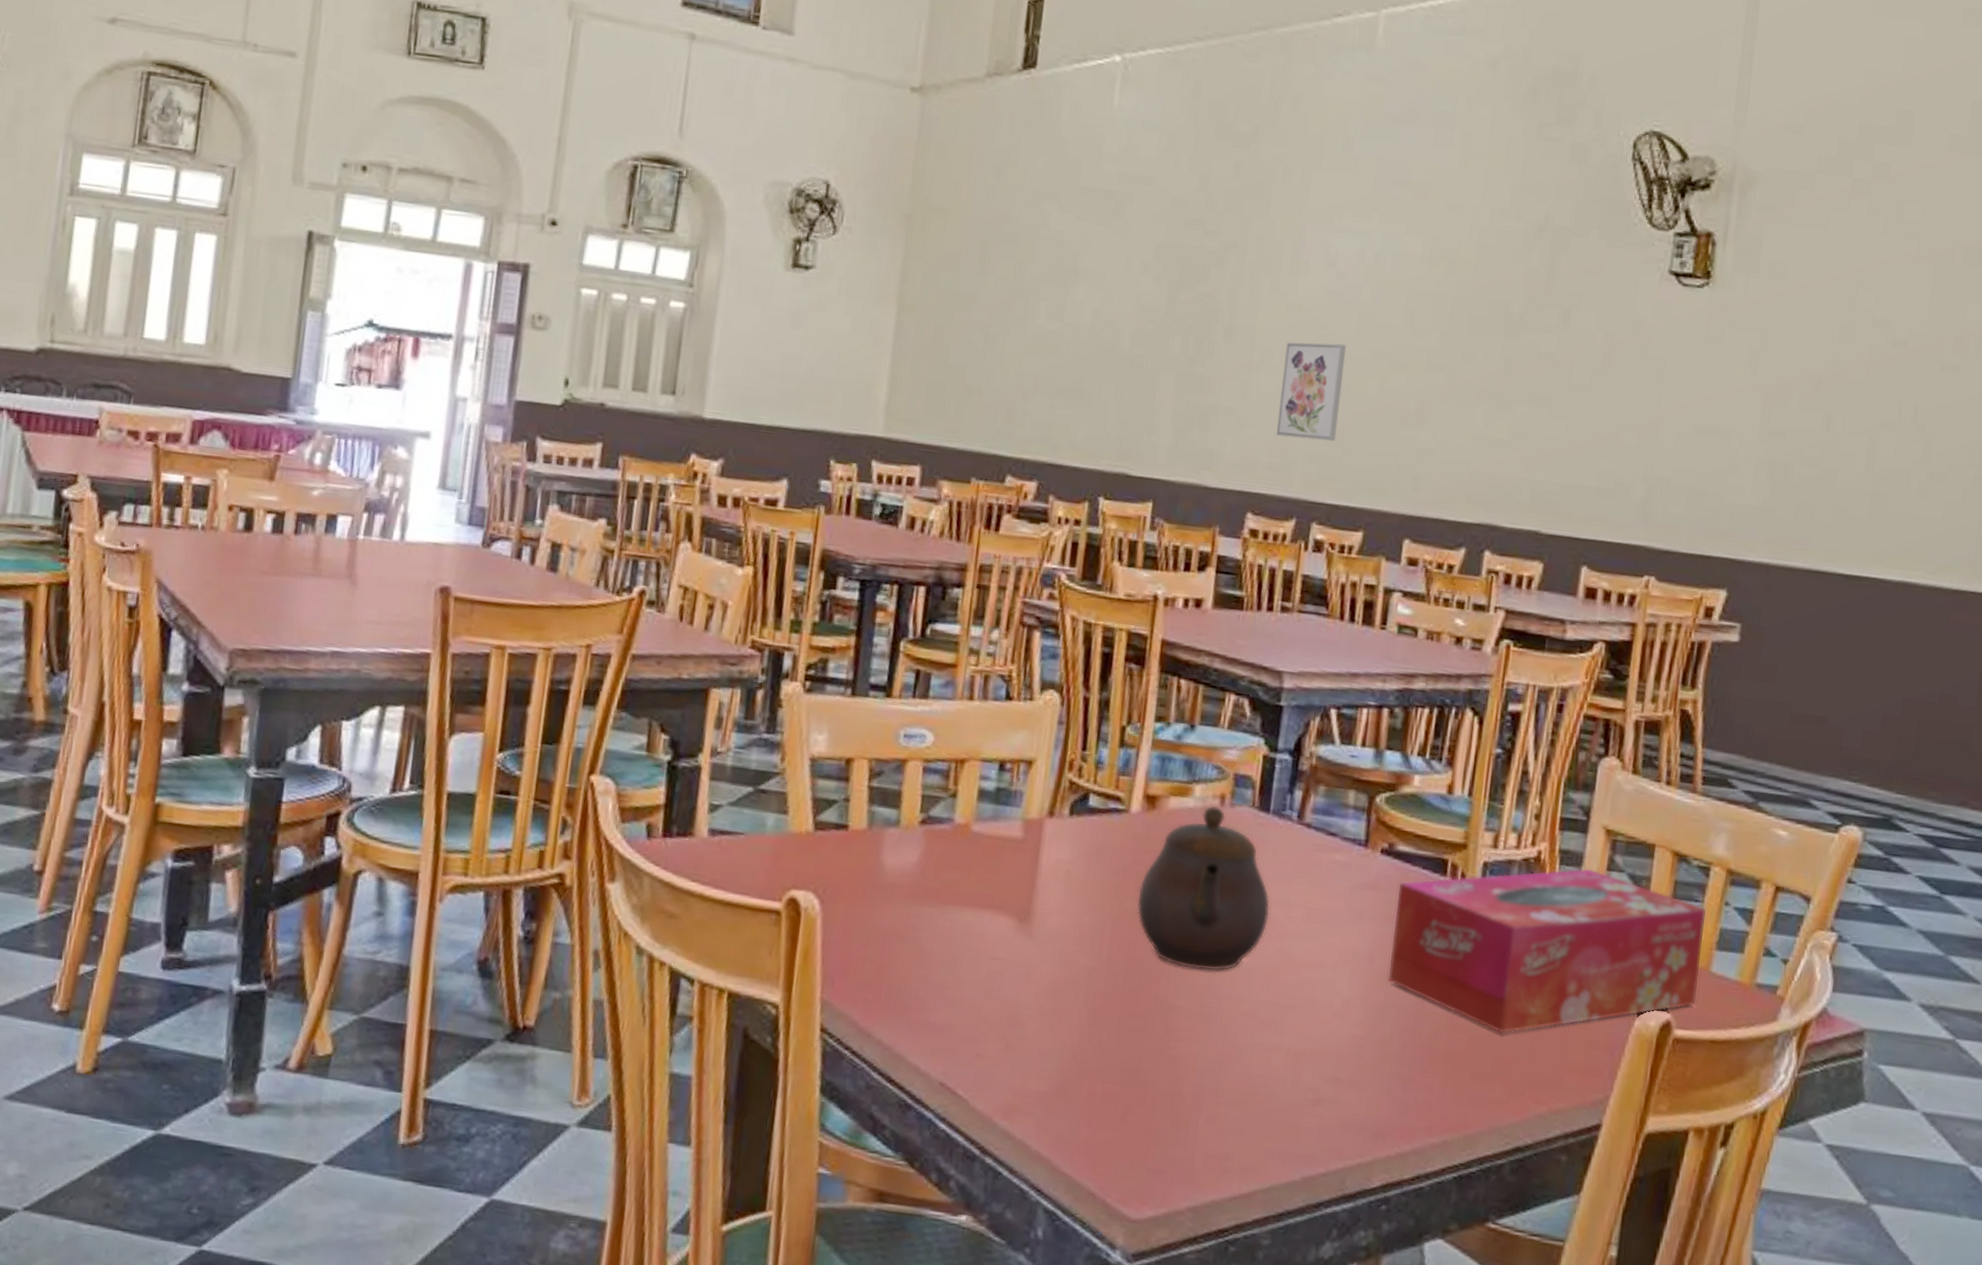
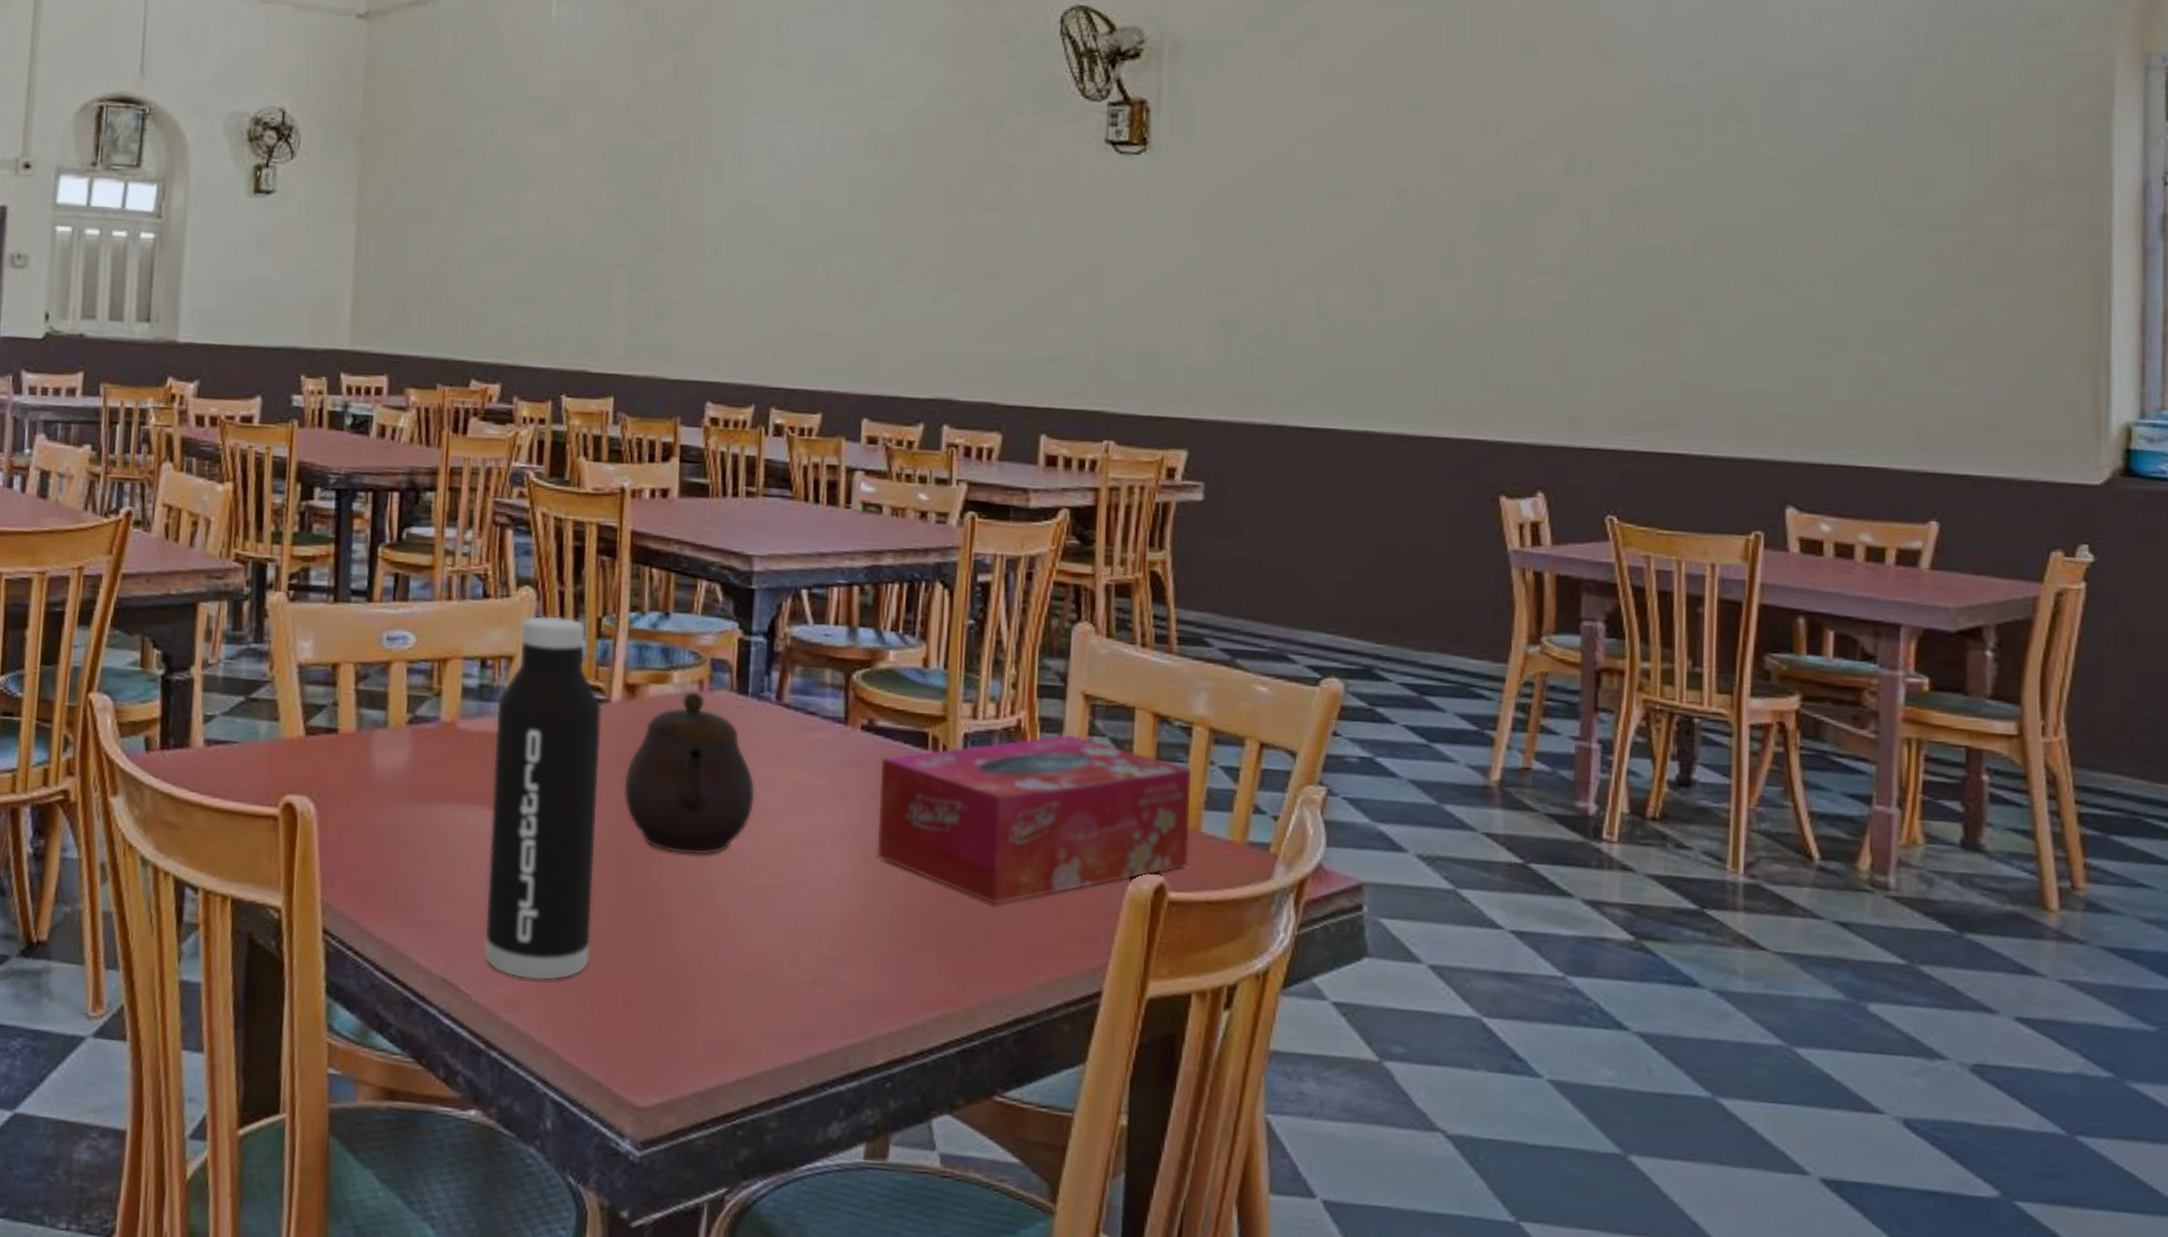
water bottle: none [984,721,1121,1090] -> present [483,615,602,981]
wall art: present [1275,342,1347,442] -> none [729,232,793,328]

